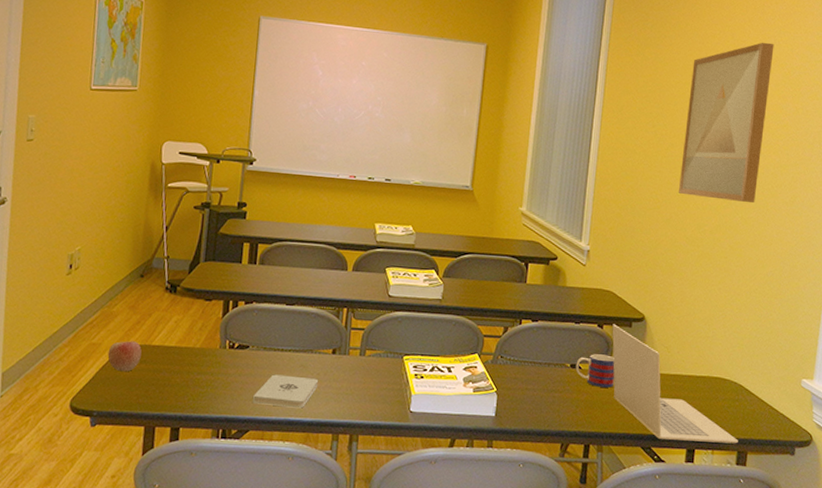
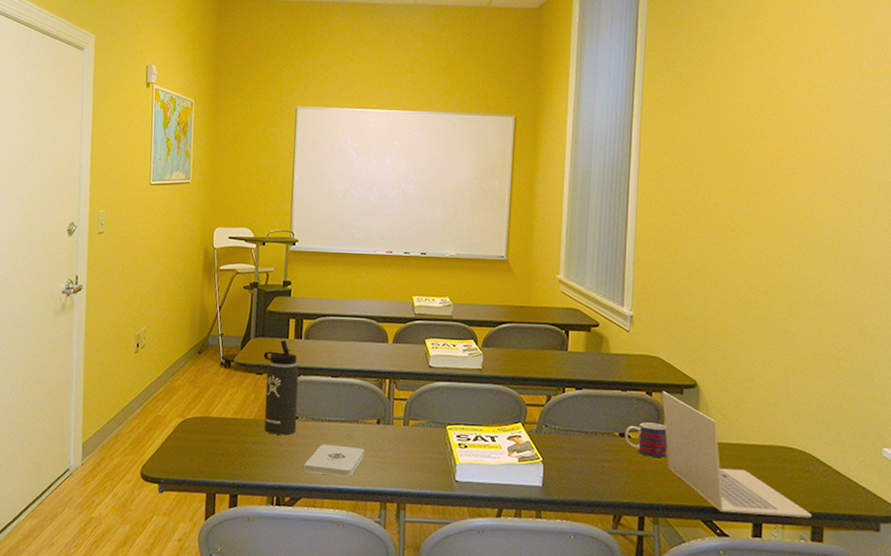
apple: present [107,341,142,372] -> none [172,413,201,442]
thermos bottle: none [211,265,252,365] -> present [263,340,299,435]
wall art: present [679,42,774,203] -> none [727,91,825,261]

